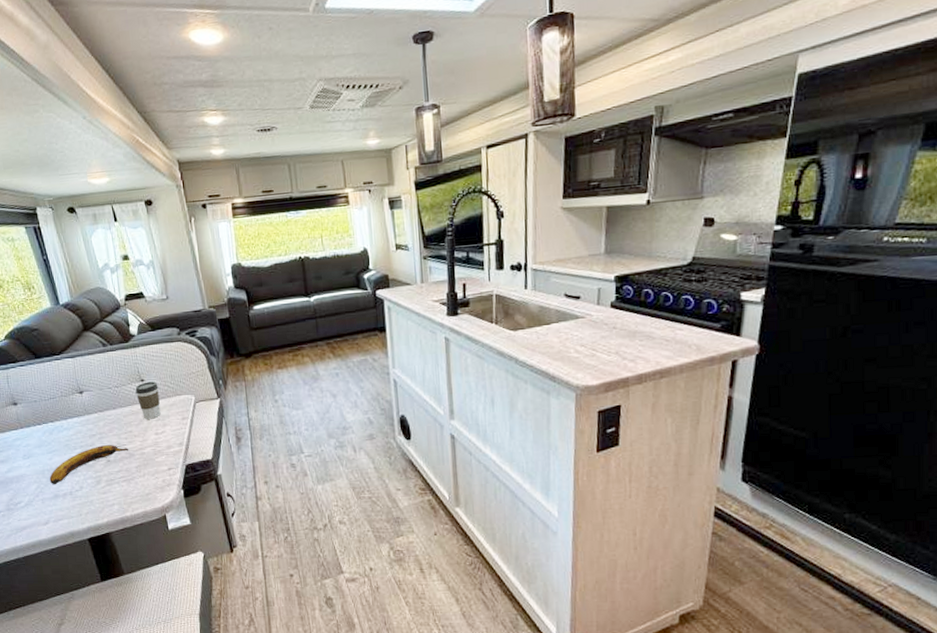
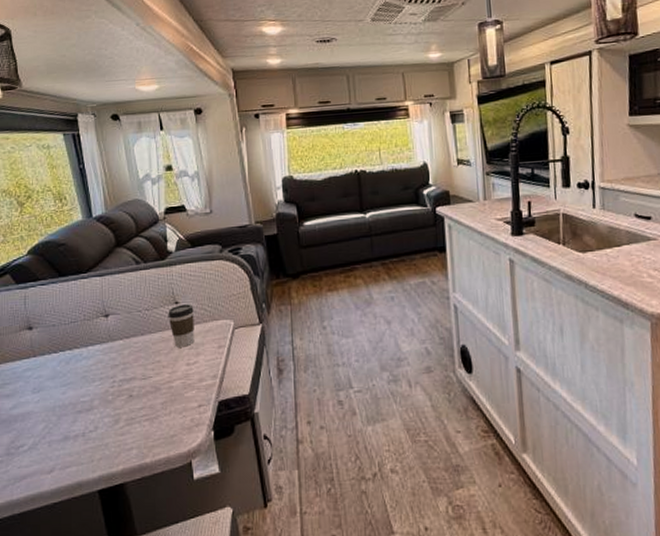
banana: present [49,444,129,485] -> none [60,376,155,425]

